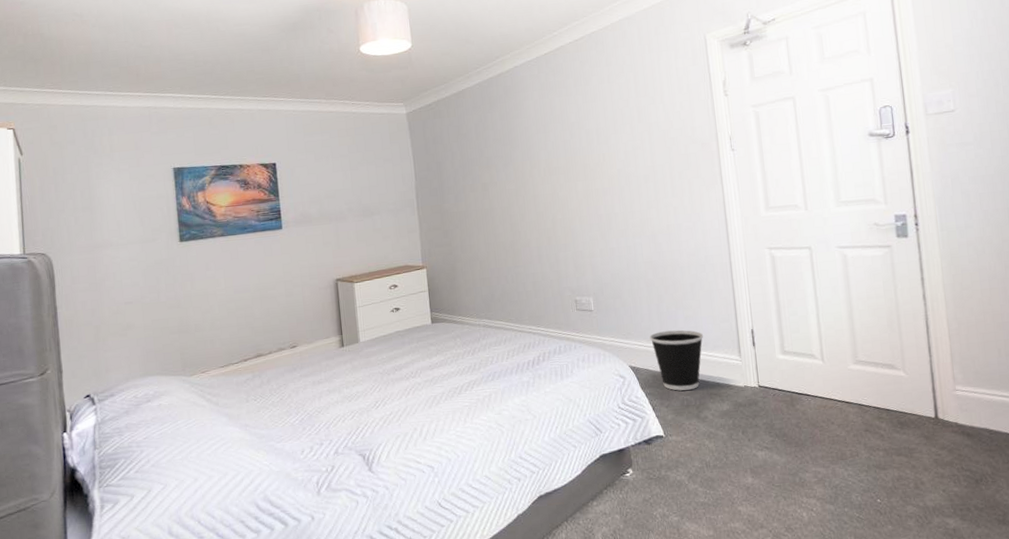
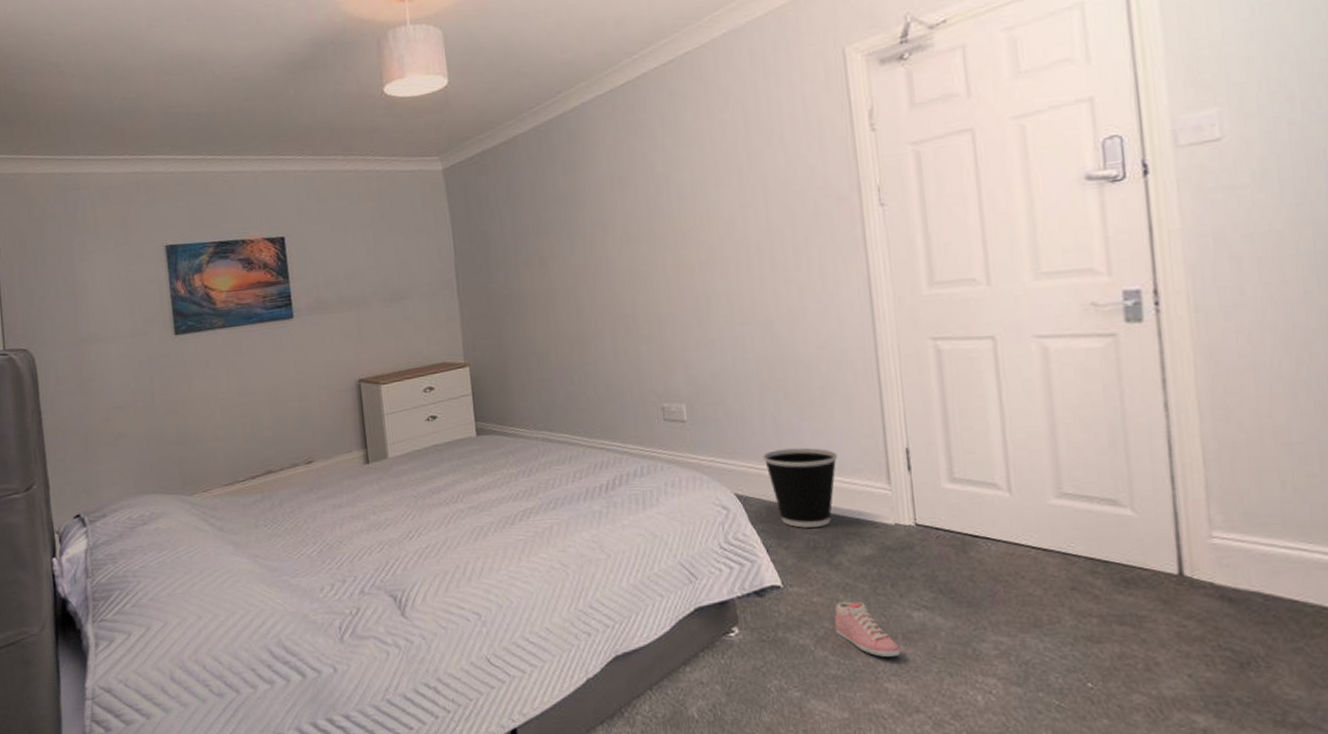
sneaker: none [702,445,750,487] -> present [834,601,901,657]

